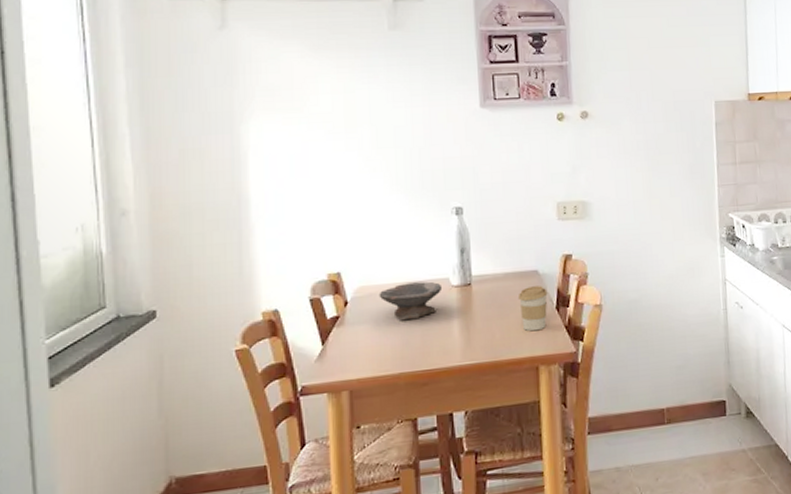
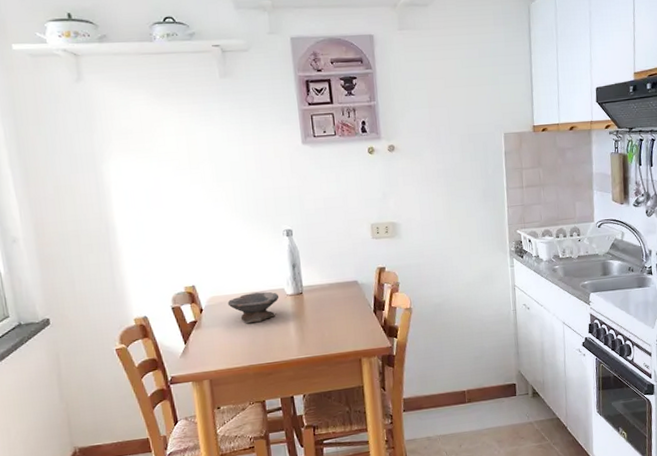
coffee cup: present [517,285,548,332] -> none [341,293,367,331]

